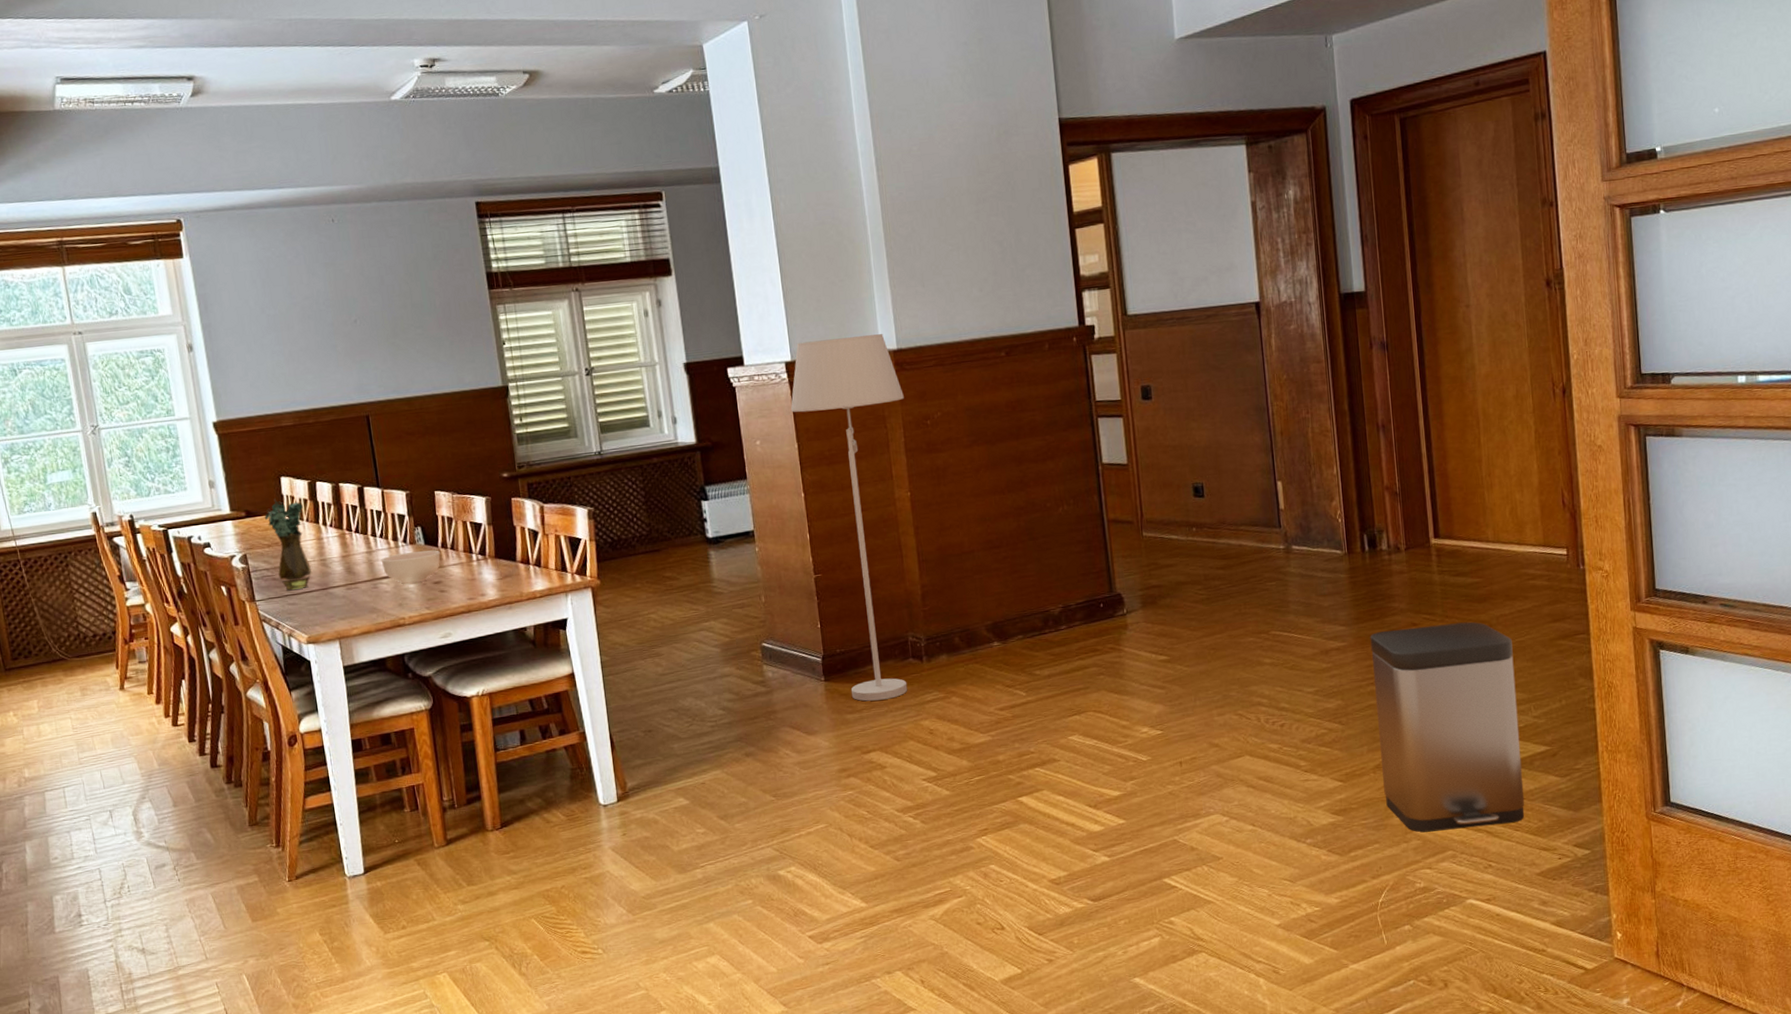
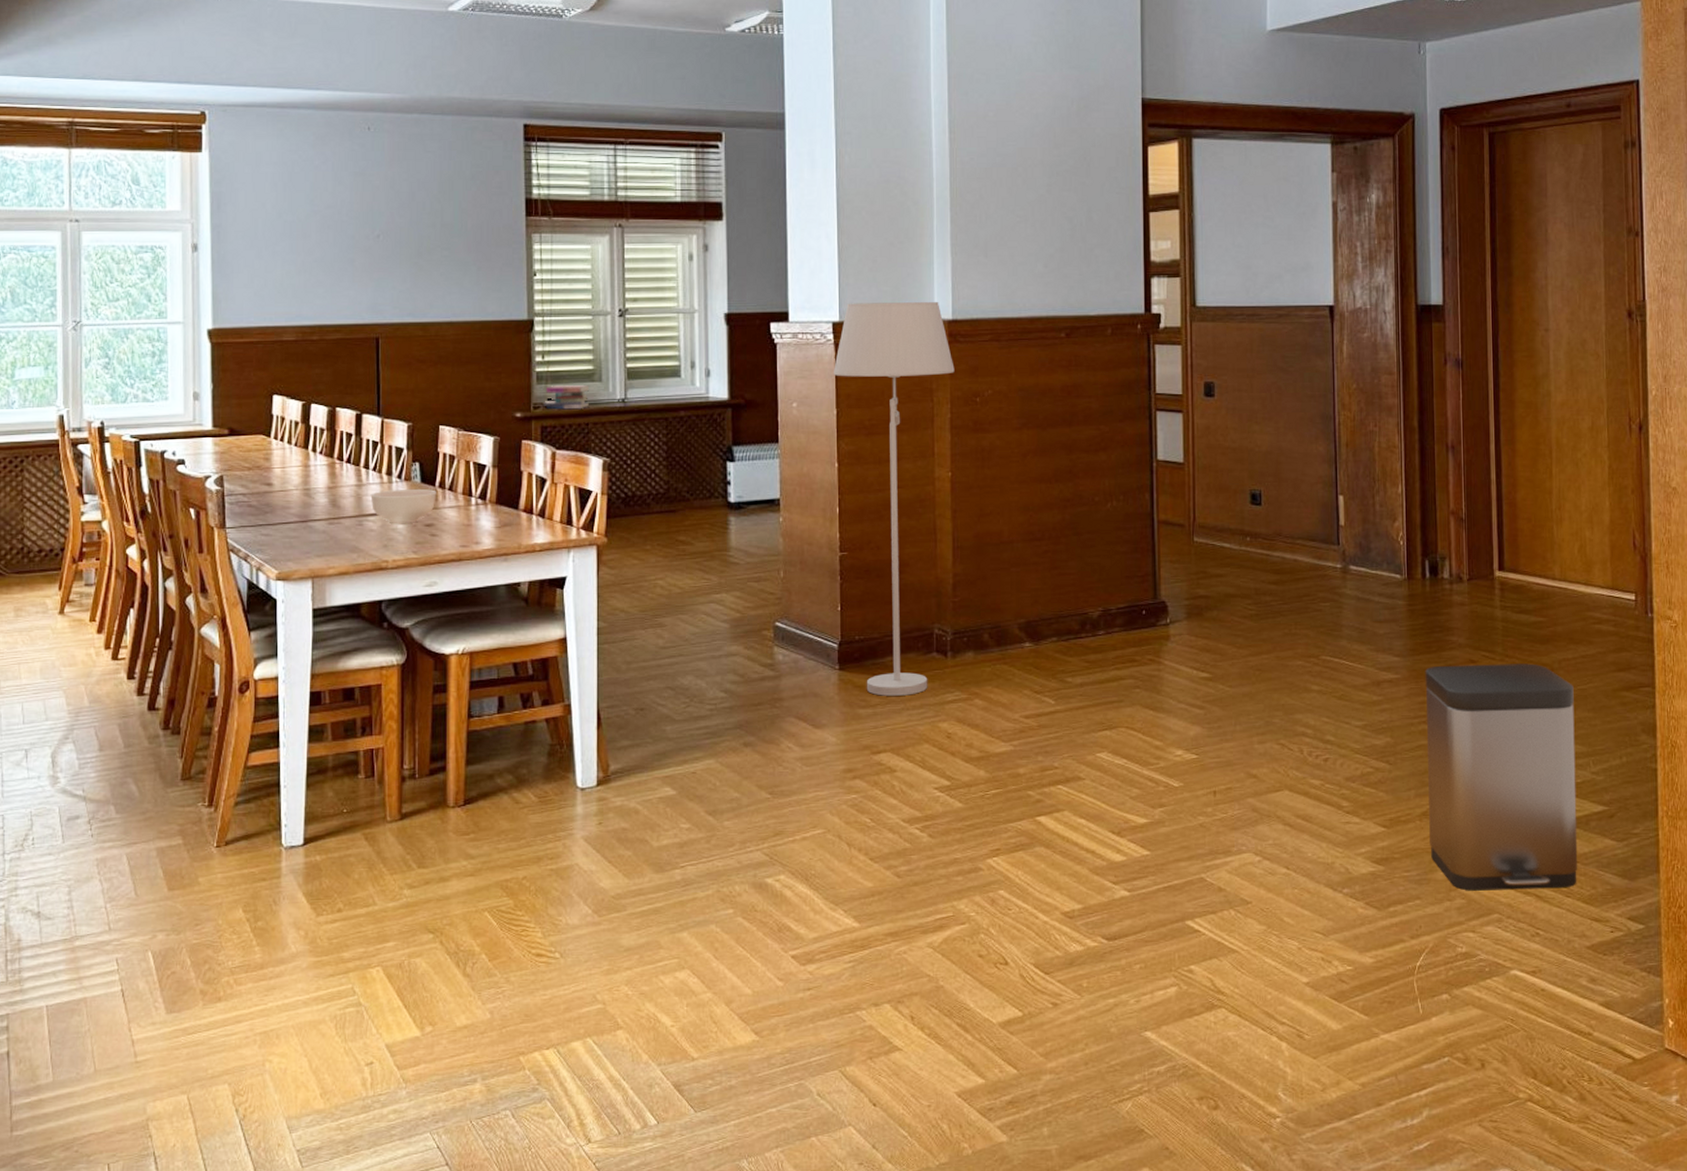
vase: present [264,498,312,590] -> none [248,417,293,519]
books: none [526,442,568,468] -> present [543,385,590,410]

